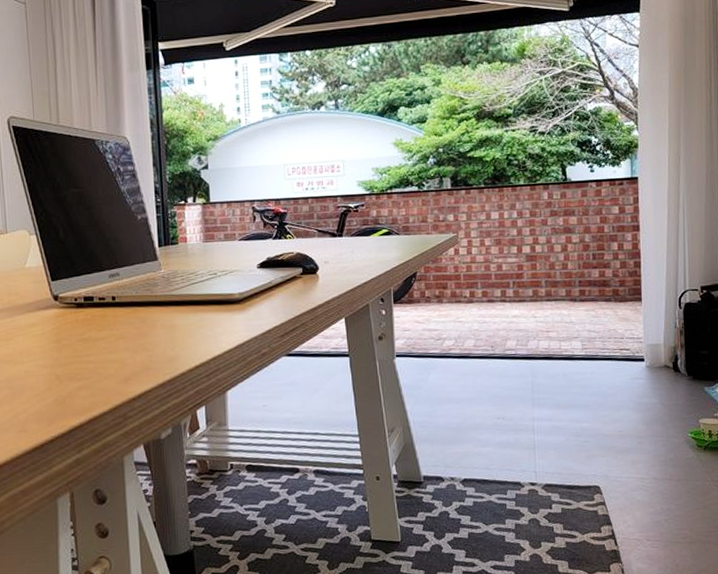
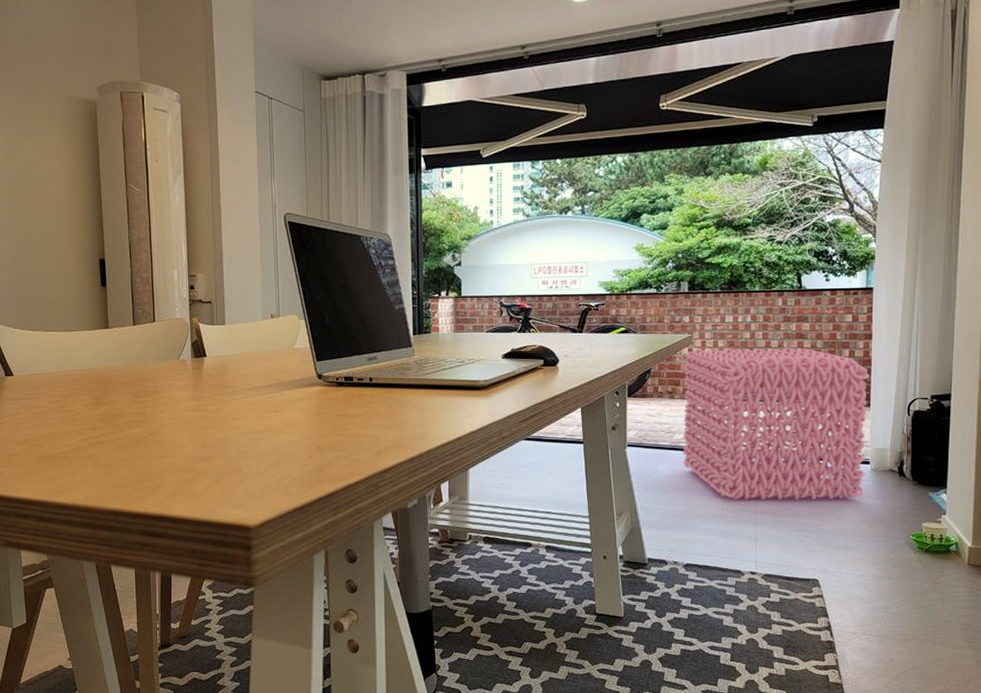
pouf: none [451,242,640,407] -> present [683,347,870,500]

